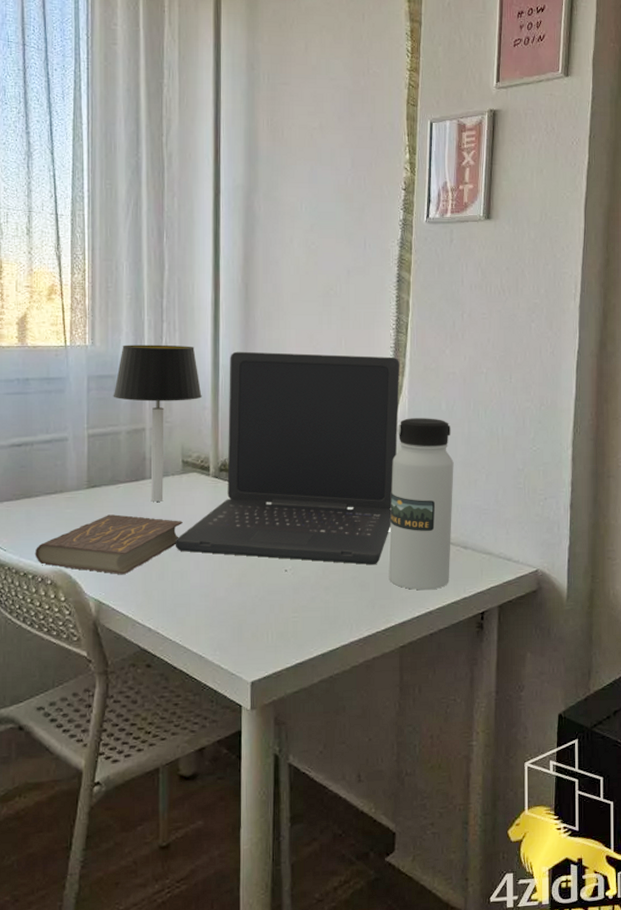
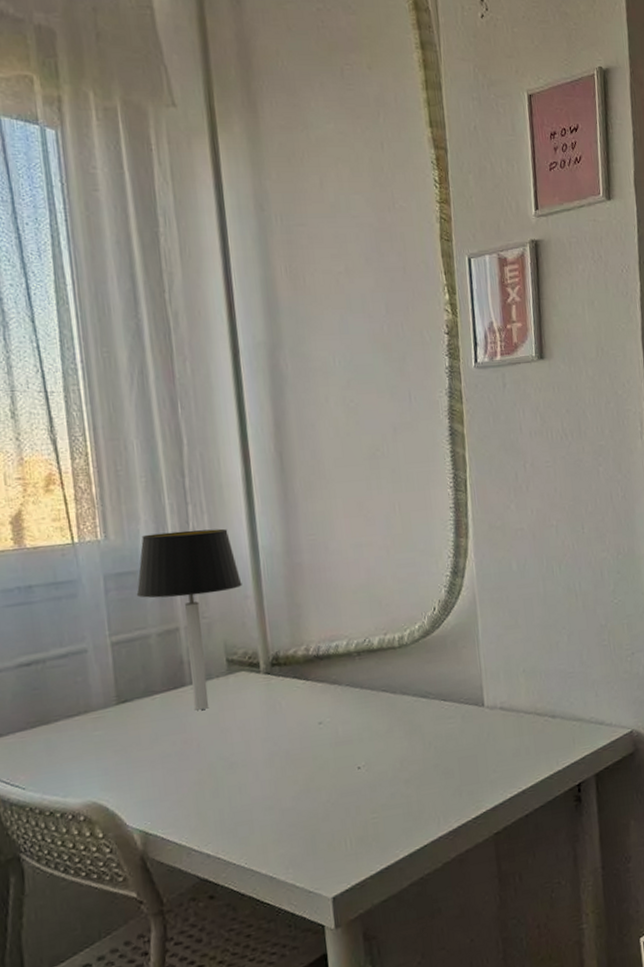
book: present [34,514,183,575] -> none [60,727,235,800]
laptop: present [176,351,400,565] -> none [228,518,471,762]
water bottle: present [388,418,454,591] -> none [464,580,540,770]

